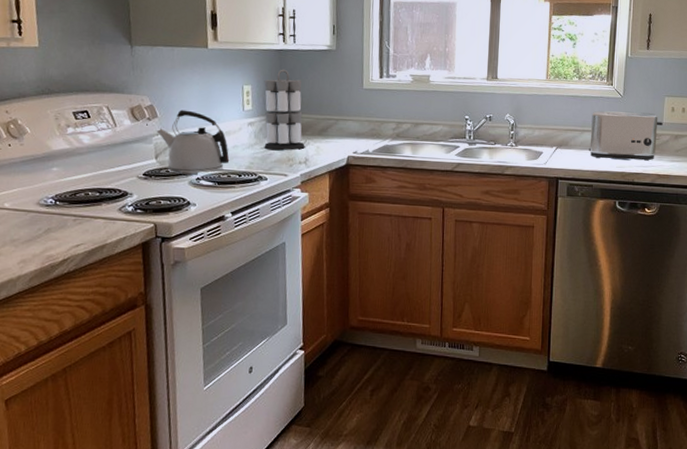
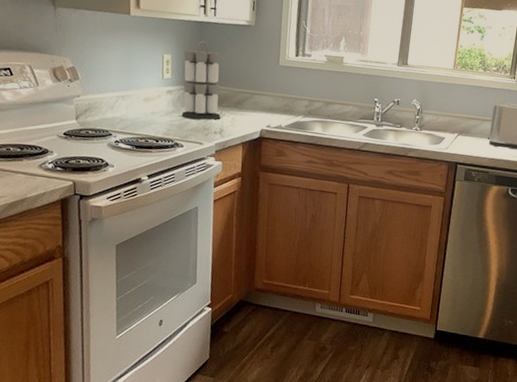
kettle: present [156,109,230,176] -> none [77,73,148,138]

